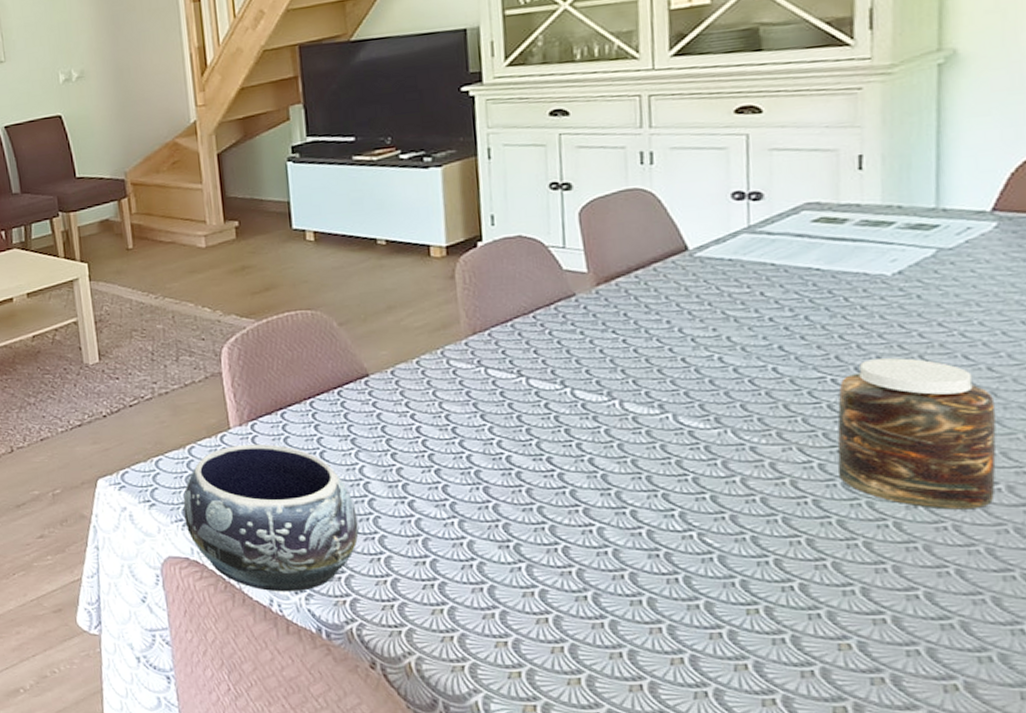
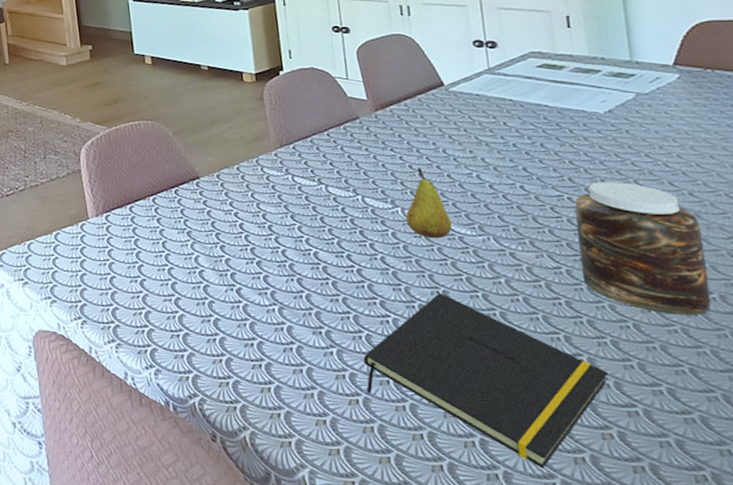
decorative bowl: present [183,443,359,592] -> none [51,232,197,367]
notepad: none [557,496,854,684] -> present [363,293,608,469]
fruit: none [624,352,682,435] -> present [406,168,453,239]

